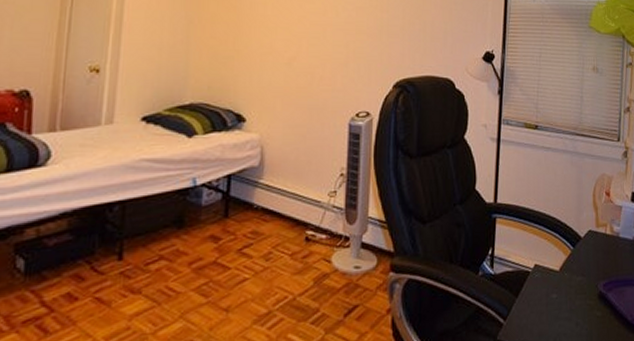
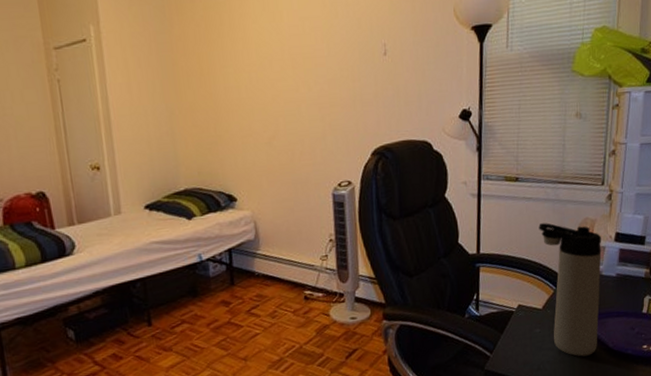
thermos bottle: none [557,175,619,330] -> present [539,222,602,357]

